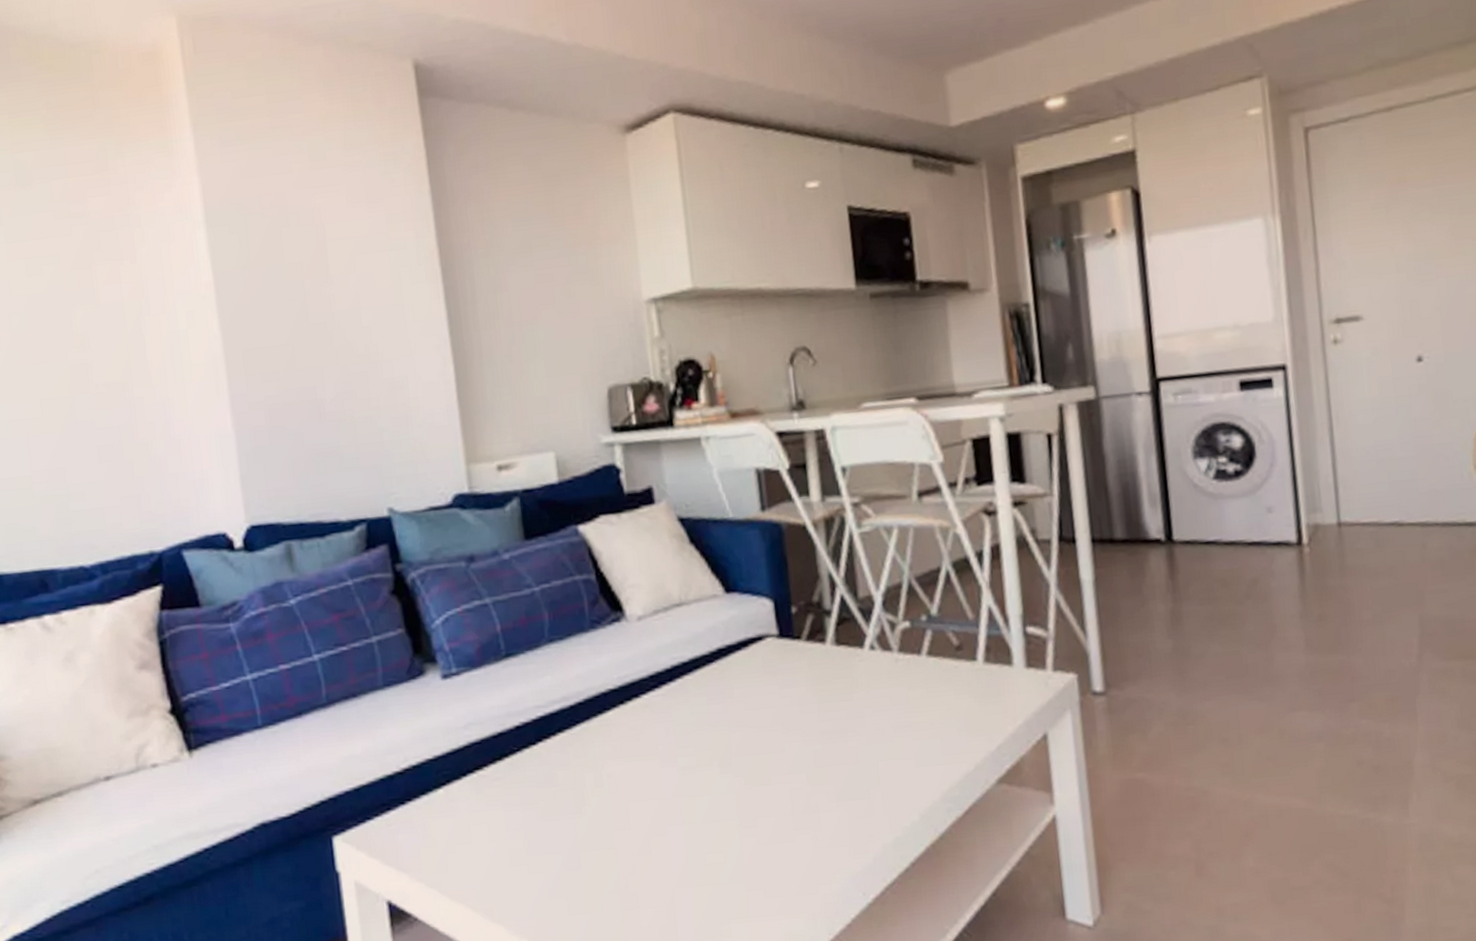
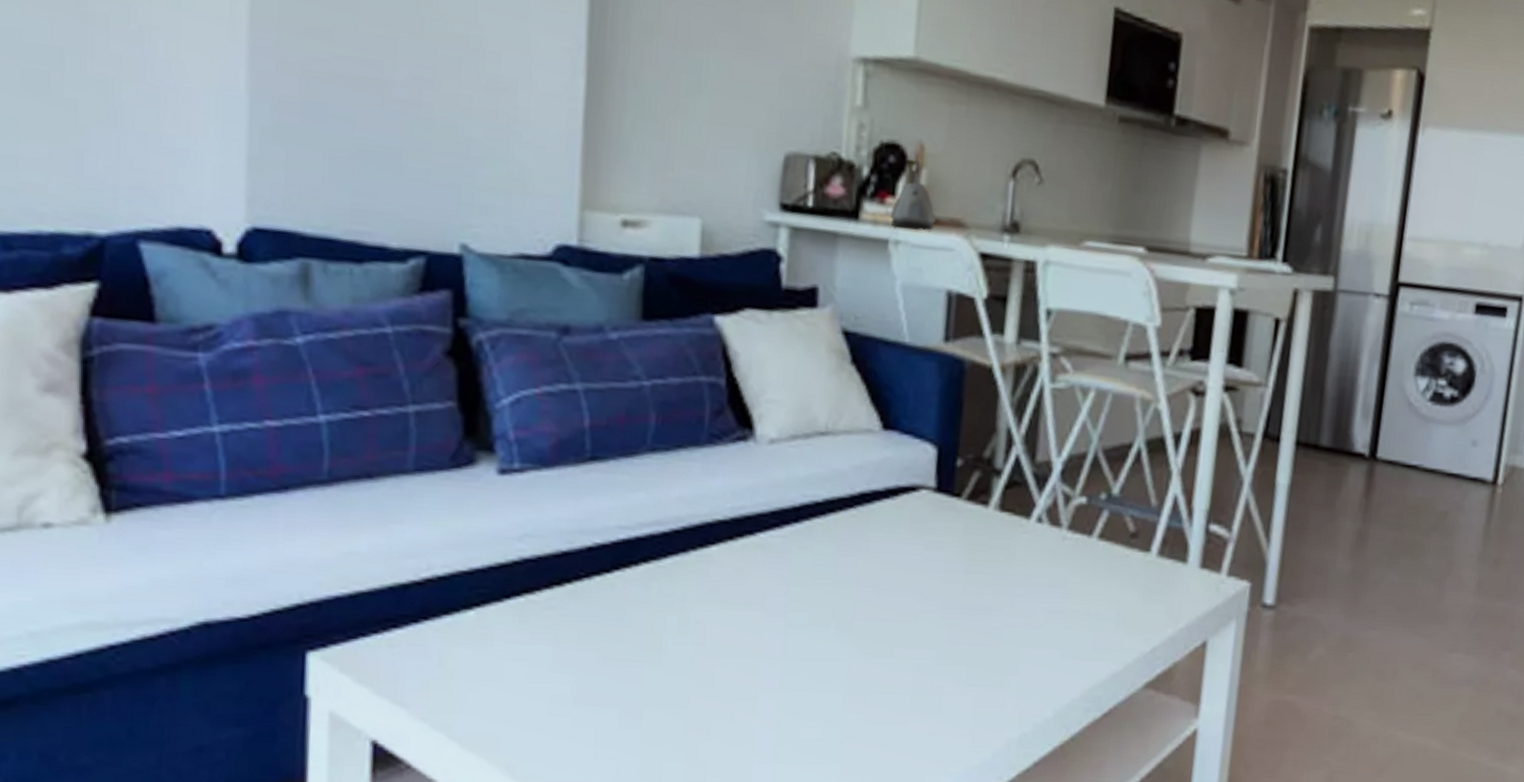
kettle: none [697,368,735,428] -> present [889,160,936,233]

